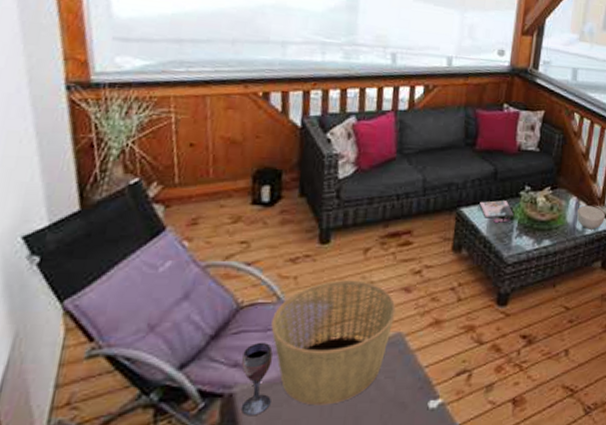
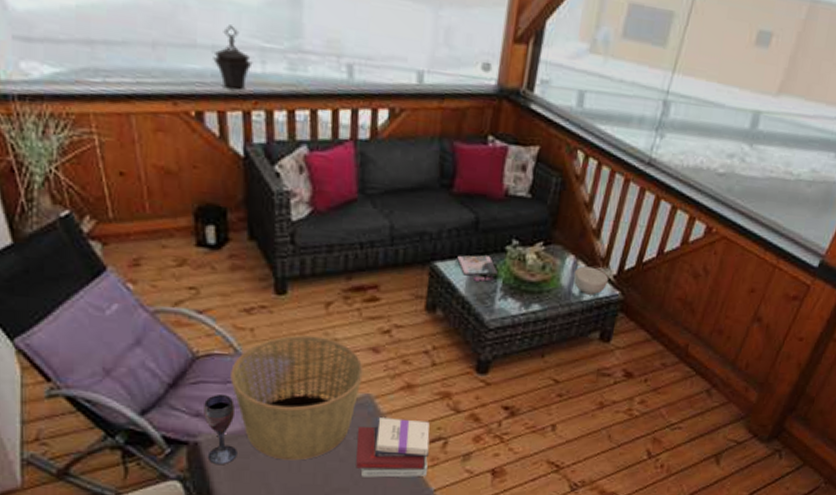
lantern: none [282,26,315,76] -> present [213,25,253,92]
books: none [385,354,456,417] -> present [356,418,430,478]

